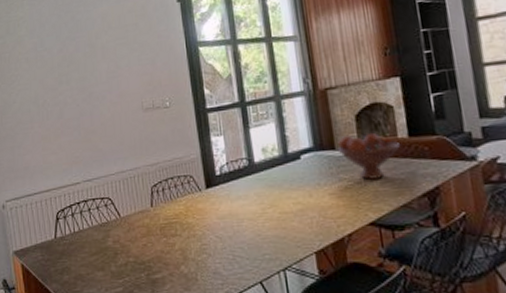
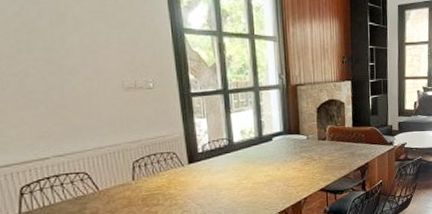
fruit bowl: present [337,132,401,181] -> none [301,122,347,159]

